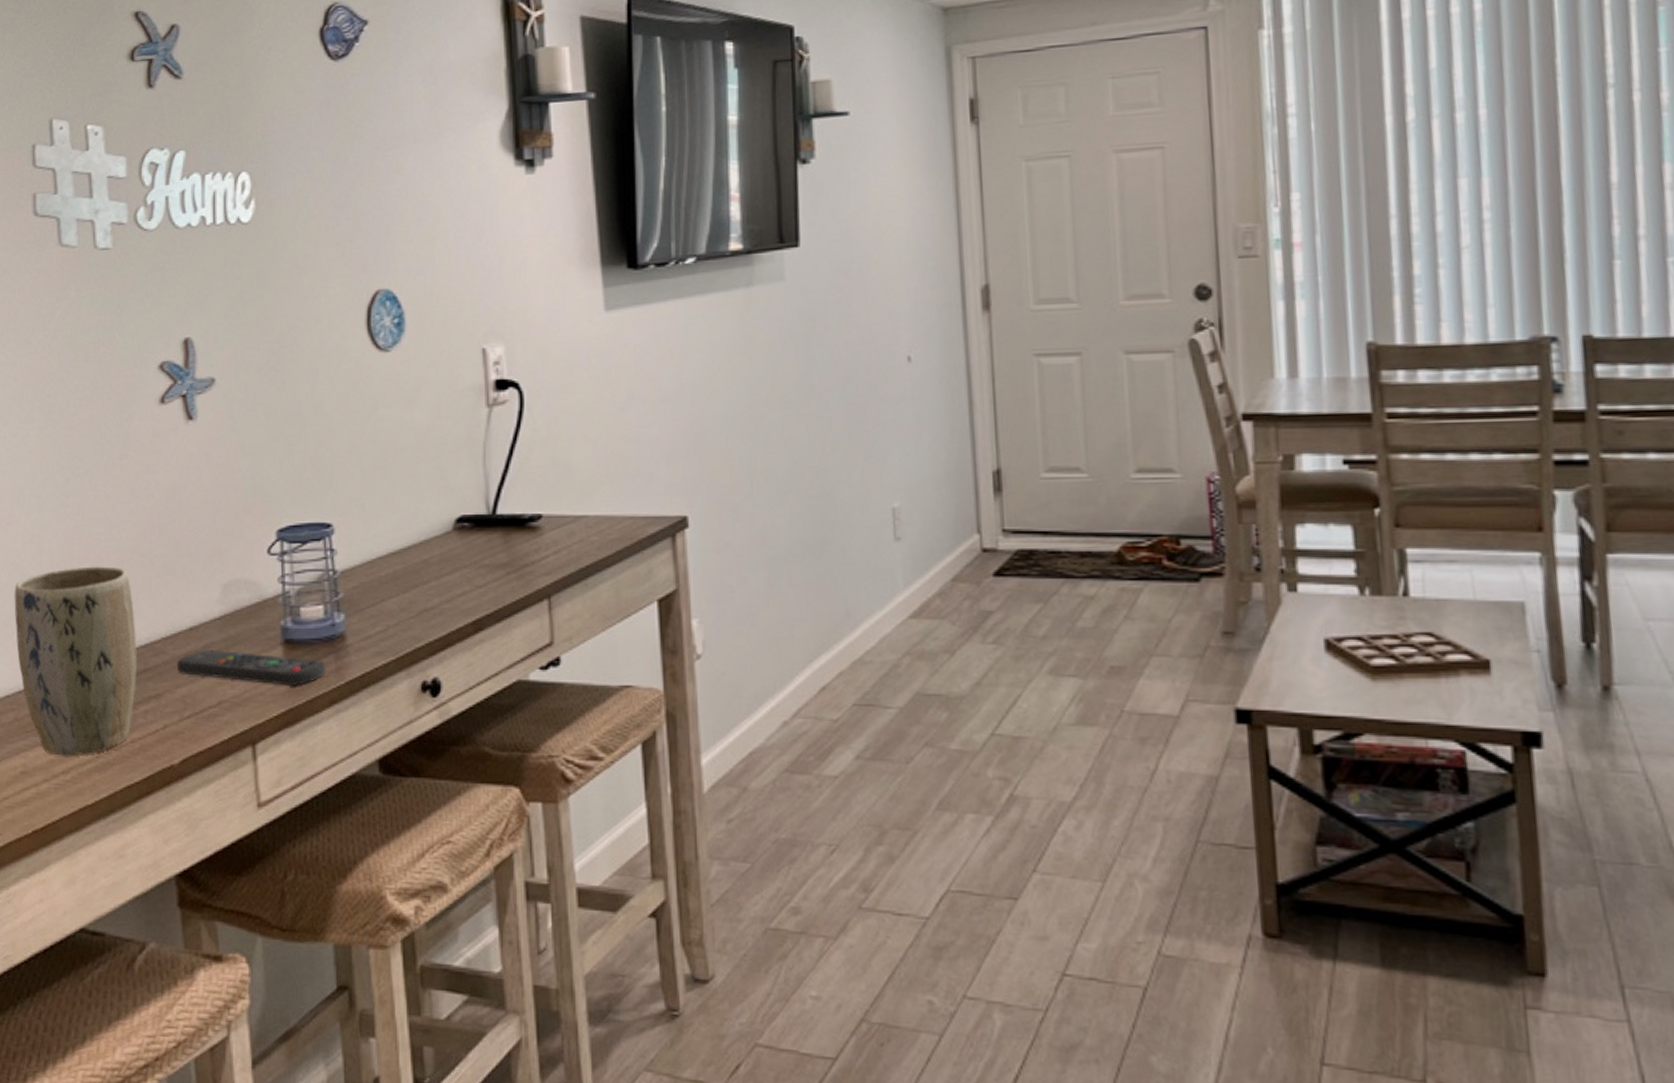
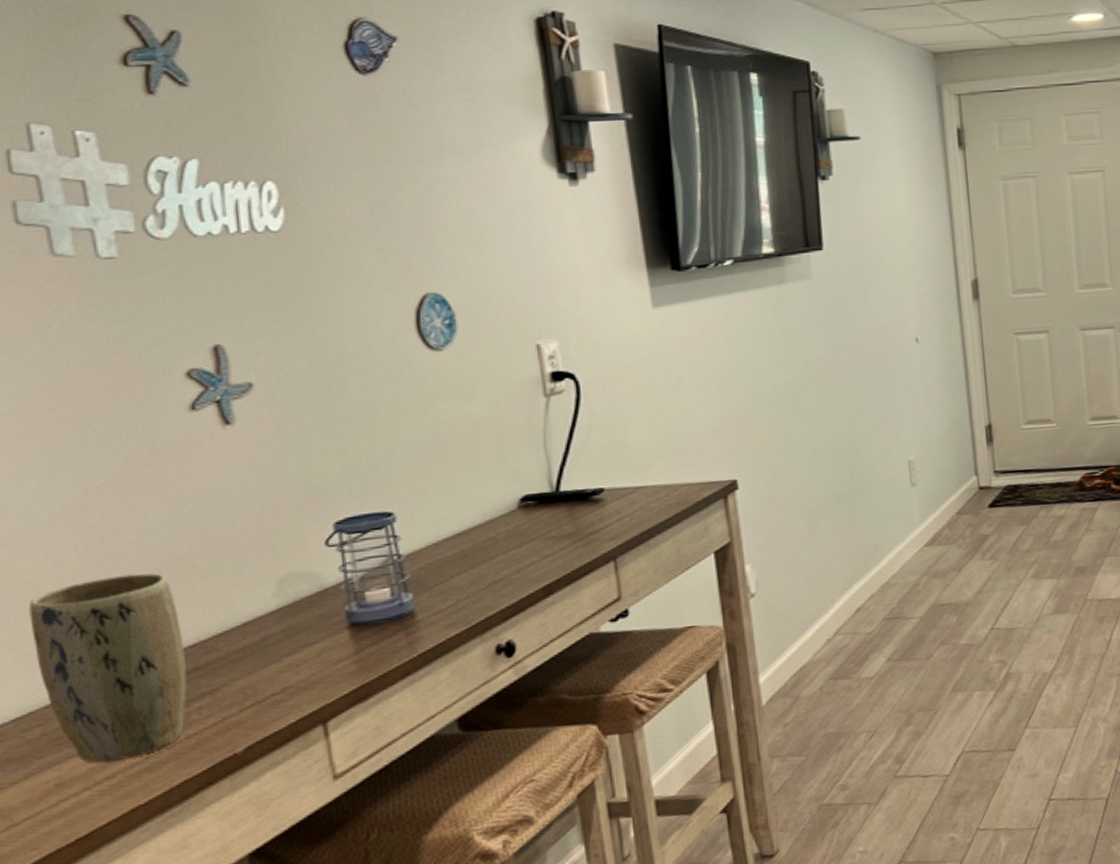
remote control: present [176,649,325,686] -> none [232,638,396,668]

